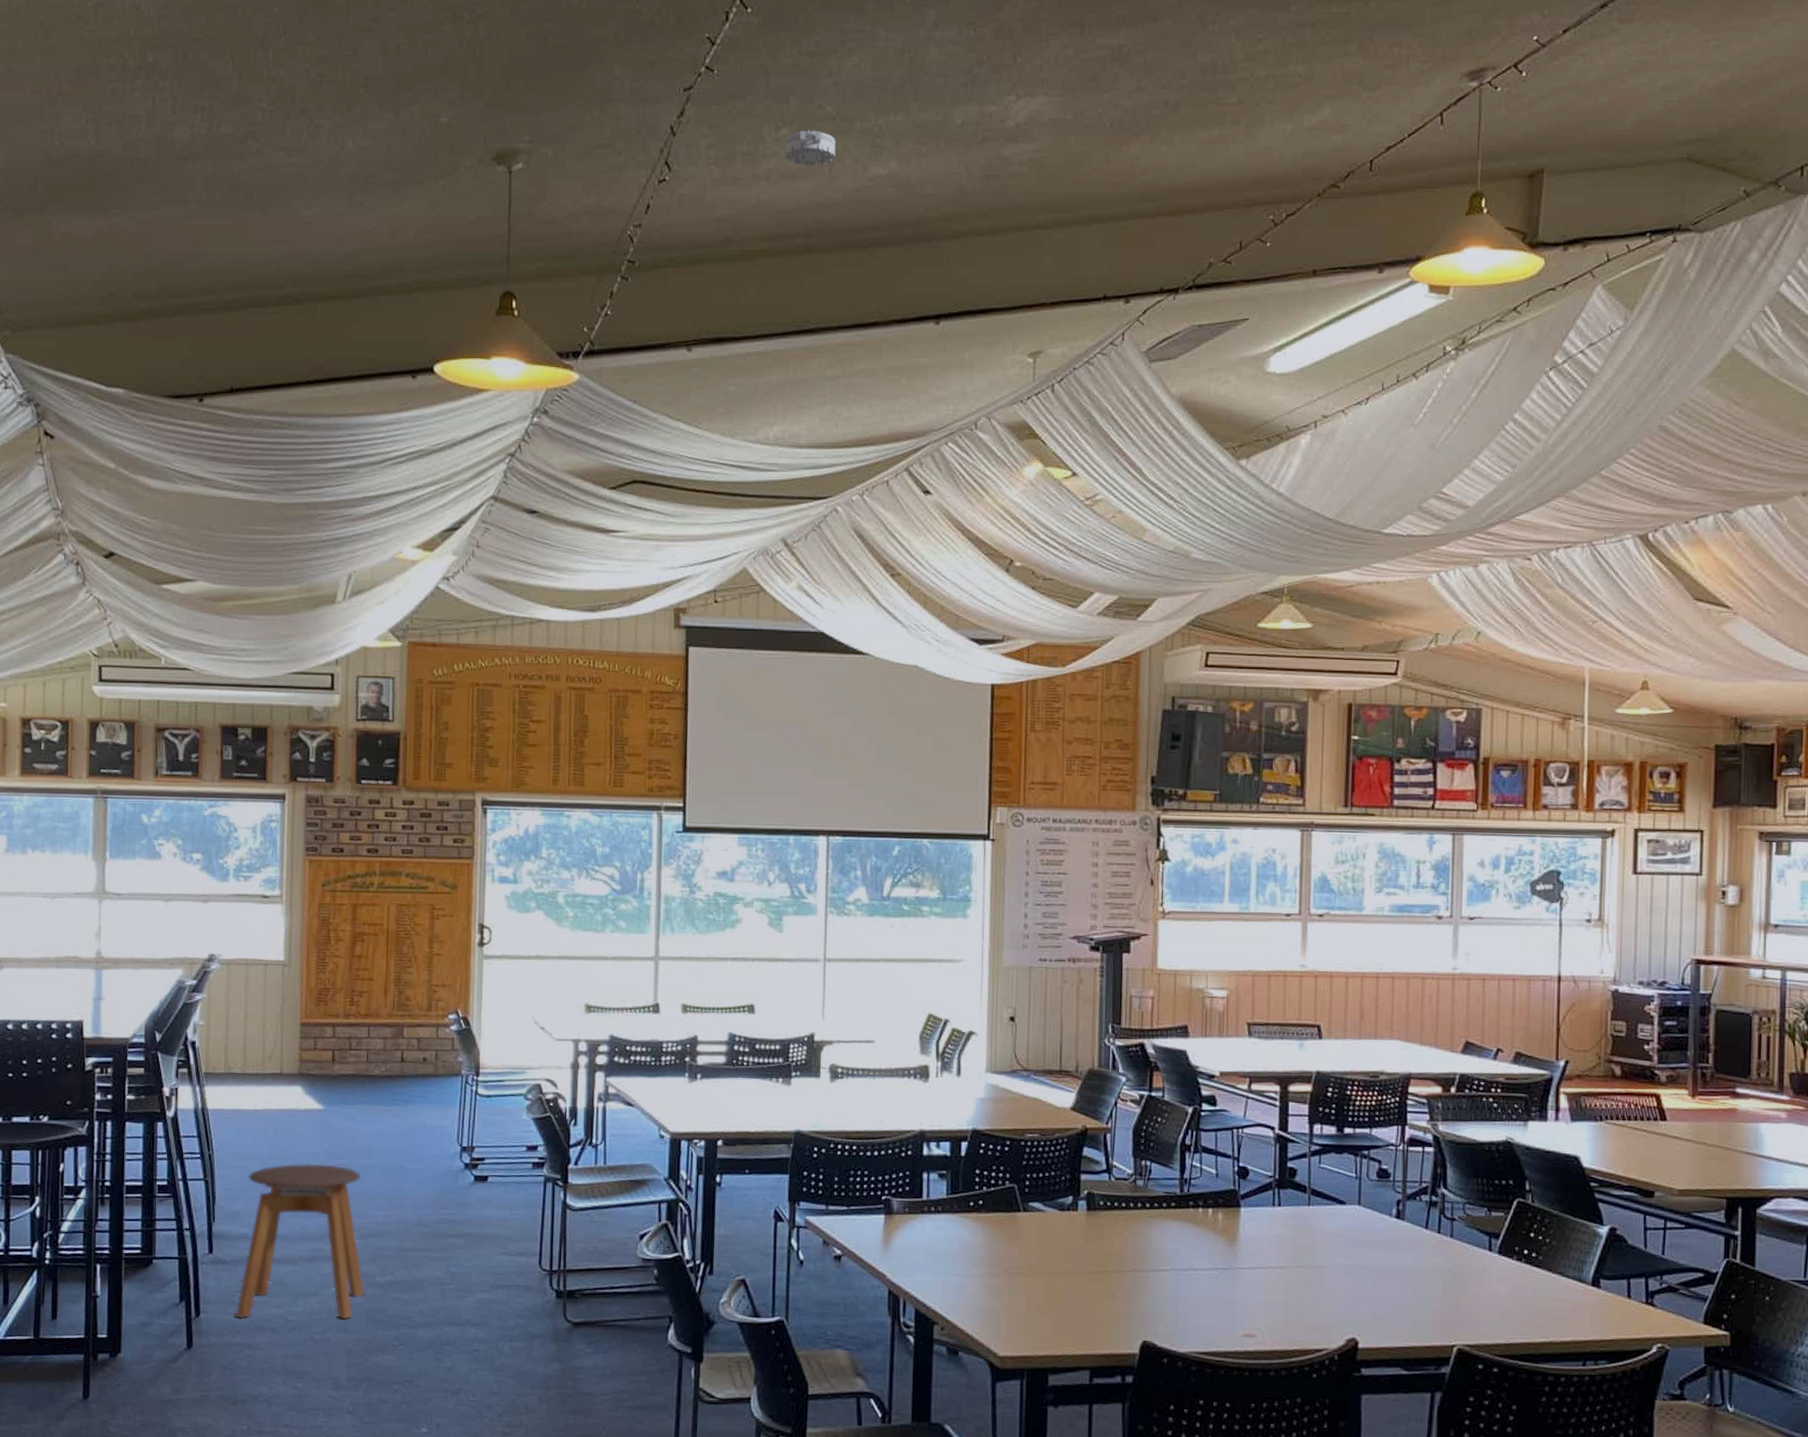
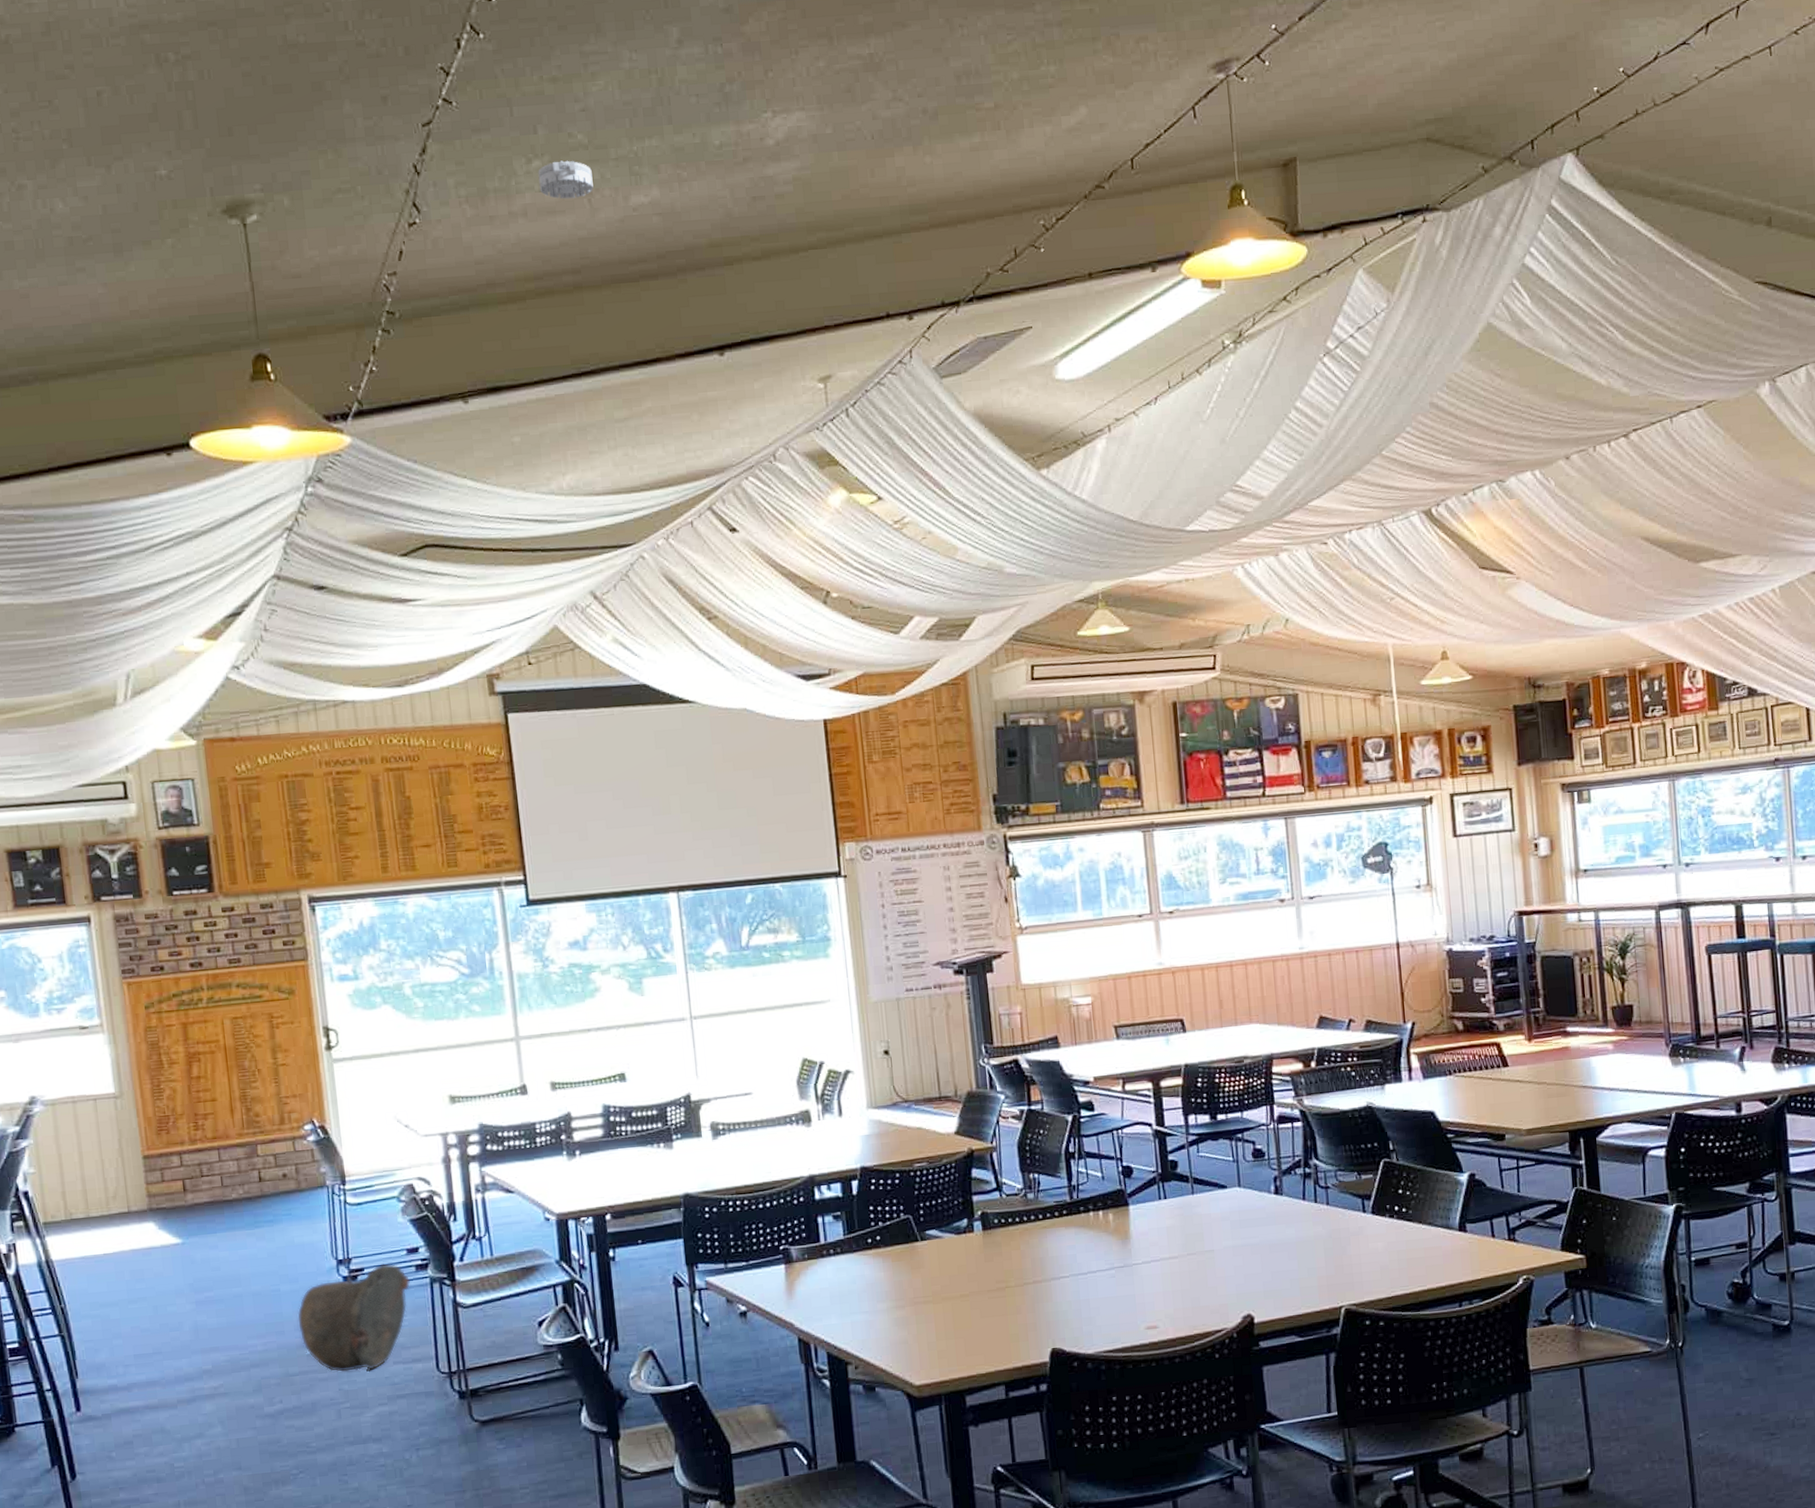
stool: present [236,1163,366,1320] -> none [107,1298,255,1474]
bag: none [418,1156,525,1257] -> present [297,1263,410,1372]

